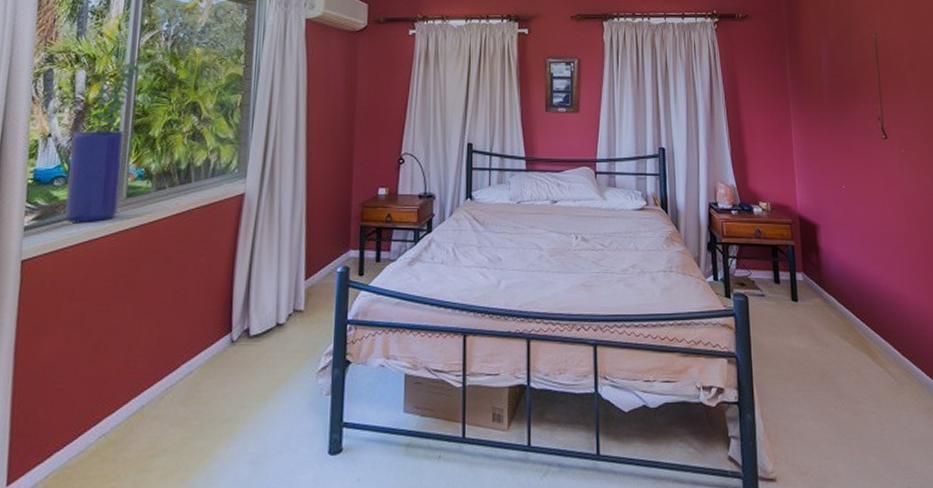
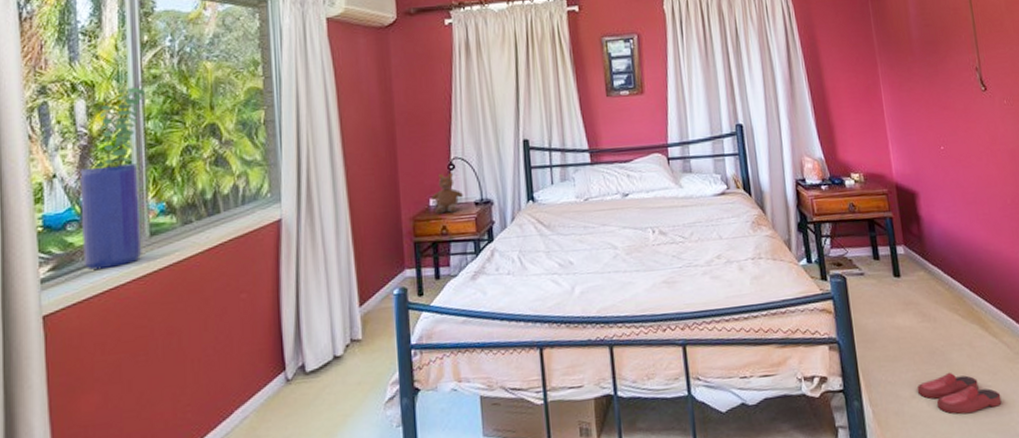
teddy bear: none [380,166,409,203] -> present [431,172,463,214]
slippers: none [806,395,884,437] -> present [916,372,1002,414]

